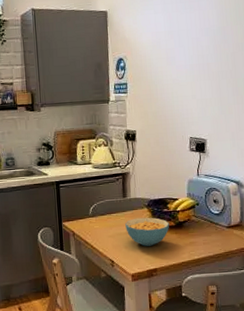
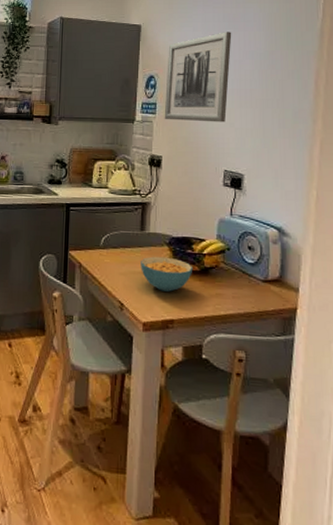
wall art: none [133,12,189,98] -> present [164,32,232,123]

